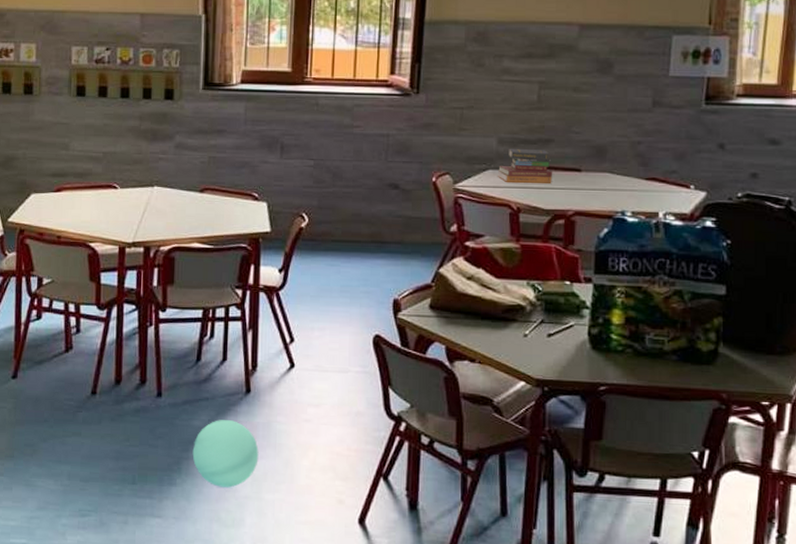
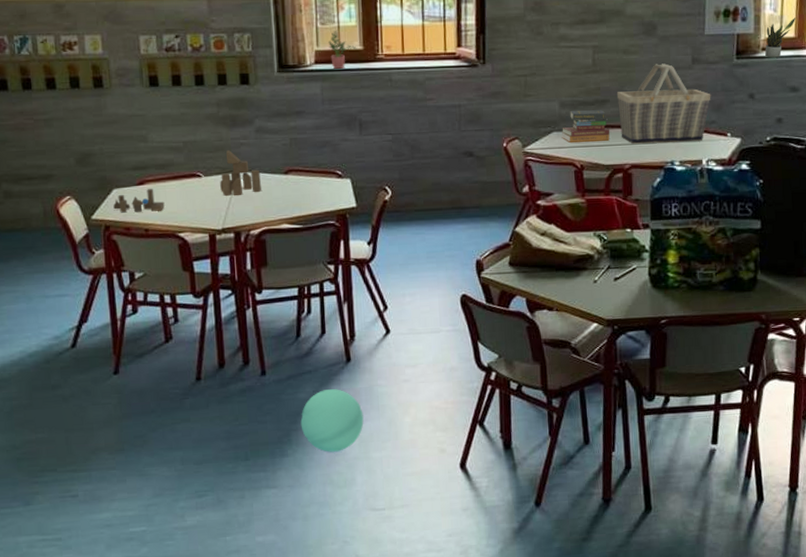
toy blocks: none [30,196,79,220] -> present [113,189,165,213]
building blocks: none [135,163,176,210] -> present [220,149,261,196]
potted plant: none [256,50,285,90] -> present [328,30,357,69]
basket: none [563,104,673,191] -> present [616,63,711,144]
potted plant: none [740,63,780,106] -> present [765,17,796,58]

